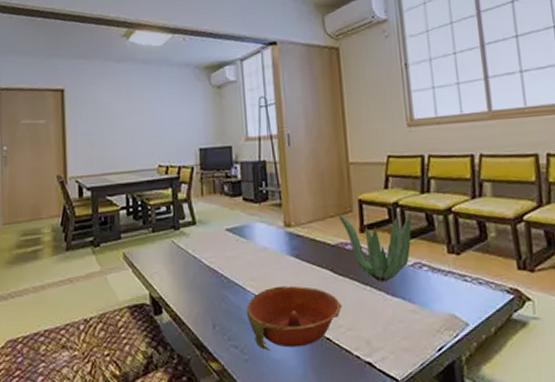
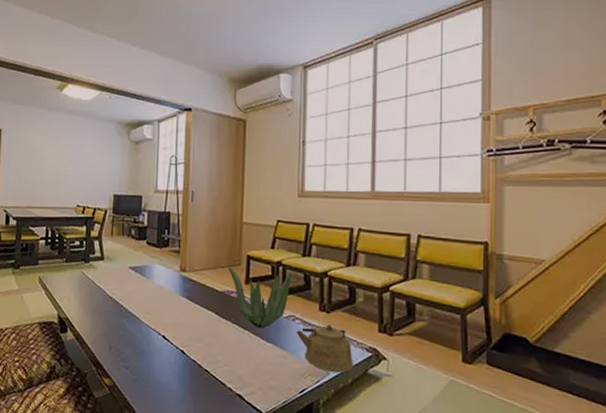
bowl: present [246,285,342,350] -> none [139,321,222,375]
kettle: none [425,266,496,323] -> present [296,323,354,373]

